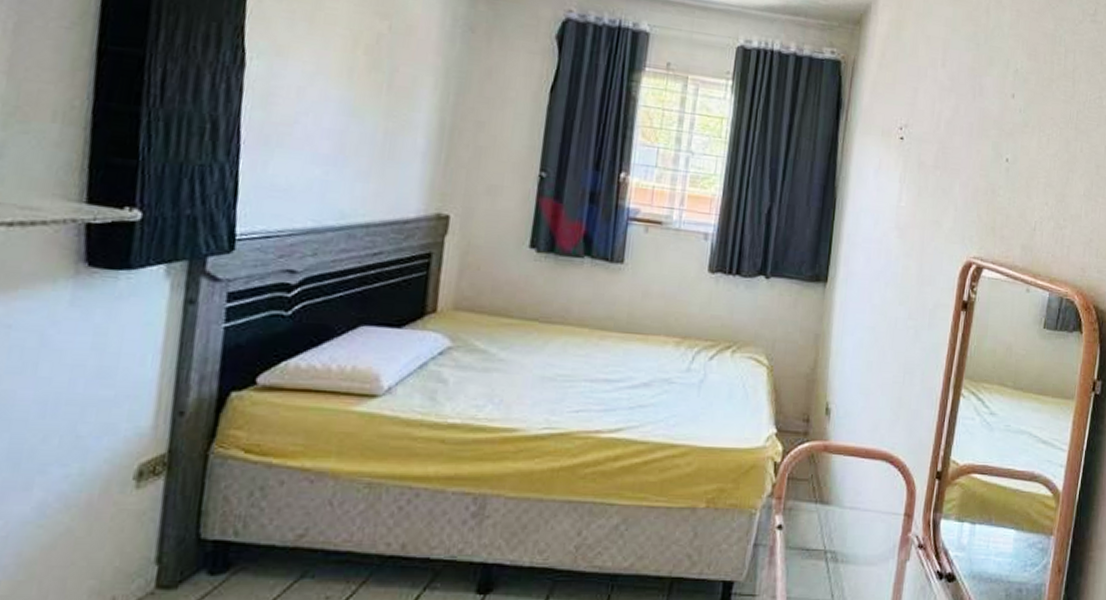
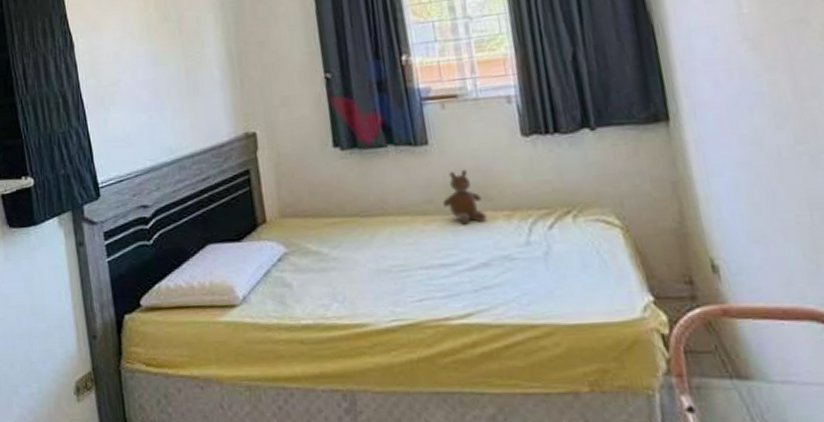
stuffed bear: none [621,292,659,345] -> present [442,169,487,225]

